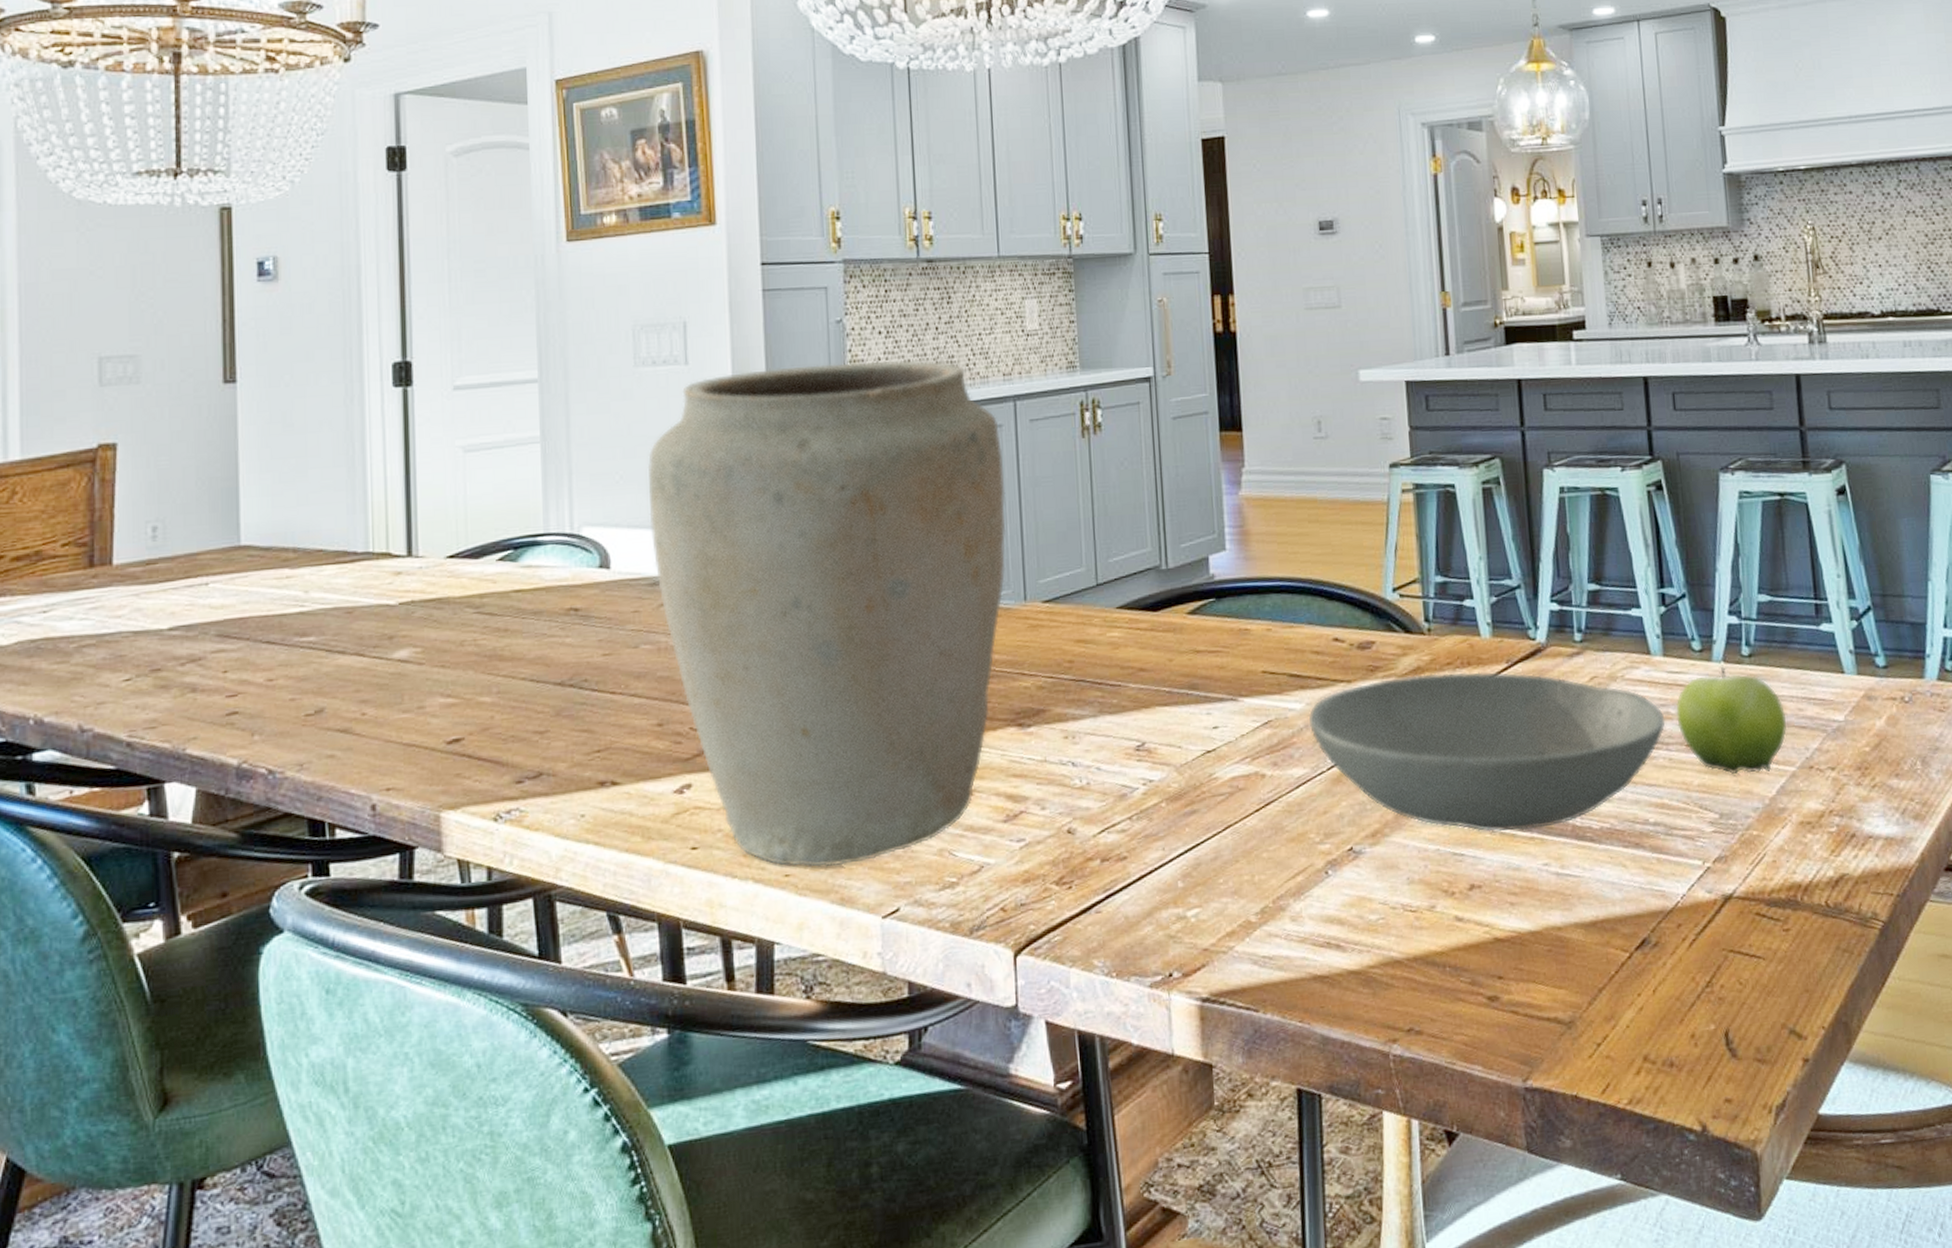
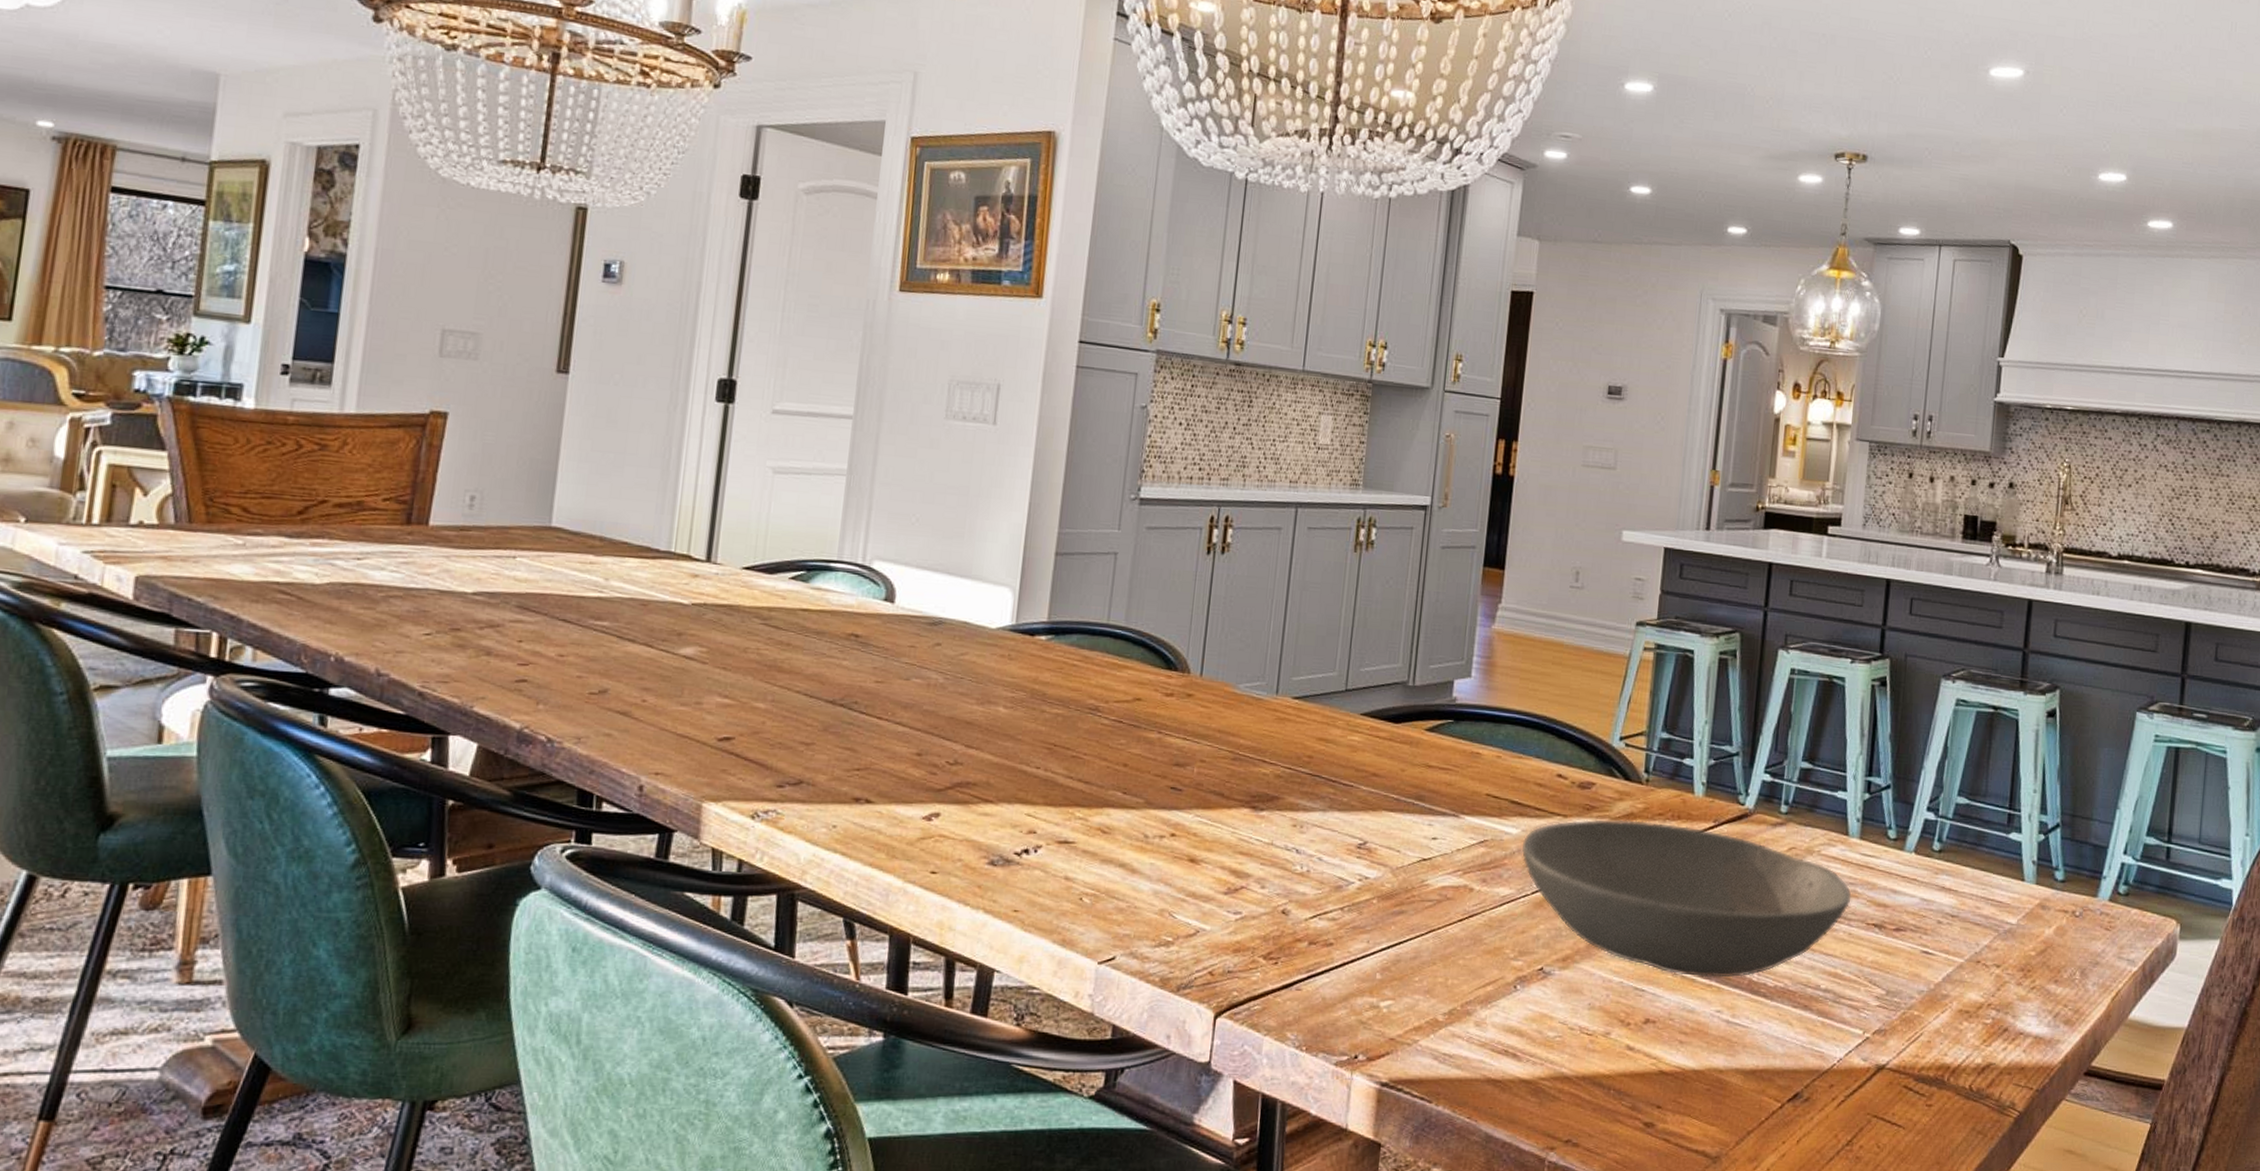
vase: present [647,360,1006,868] -> none [936,440,1279,910]
fruit: present [1675,666,1788,775] -> none [1862,856,1964,959]

